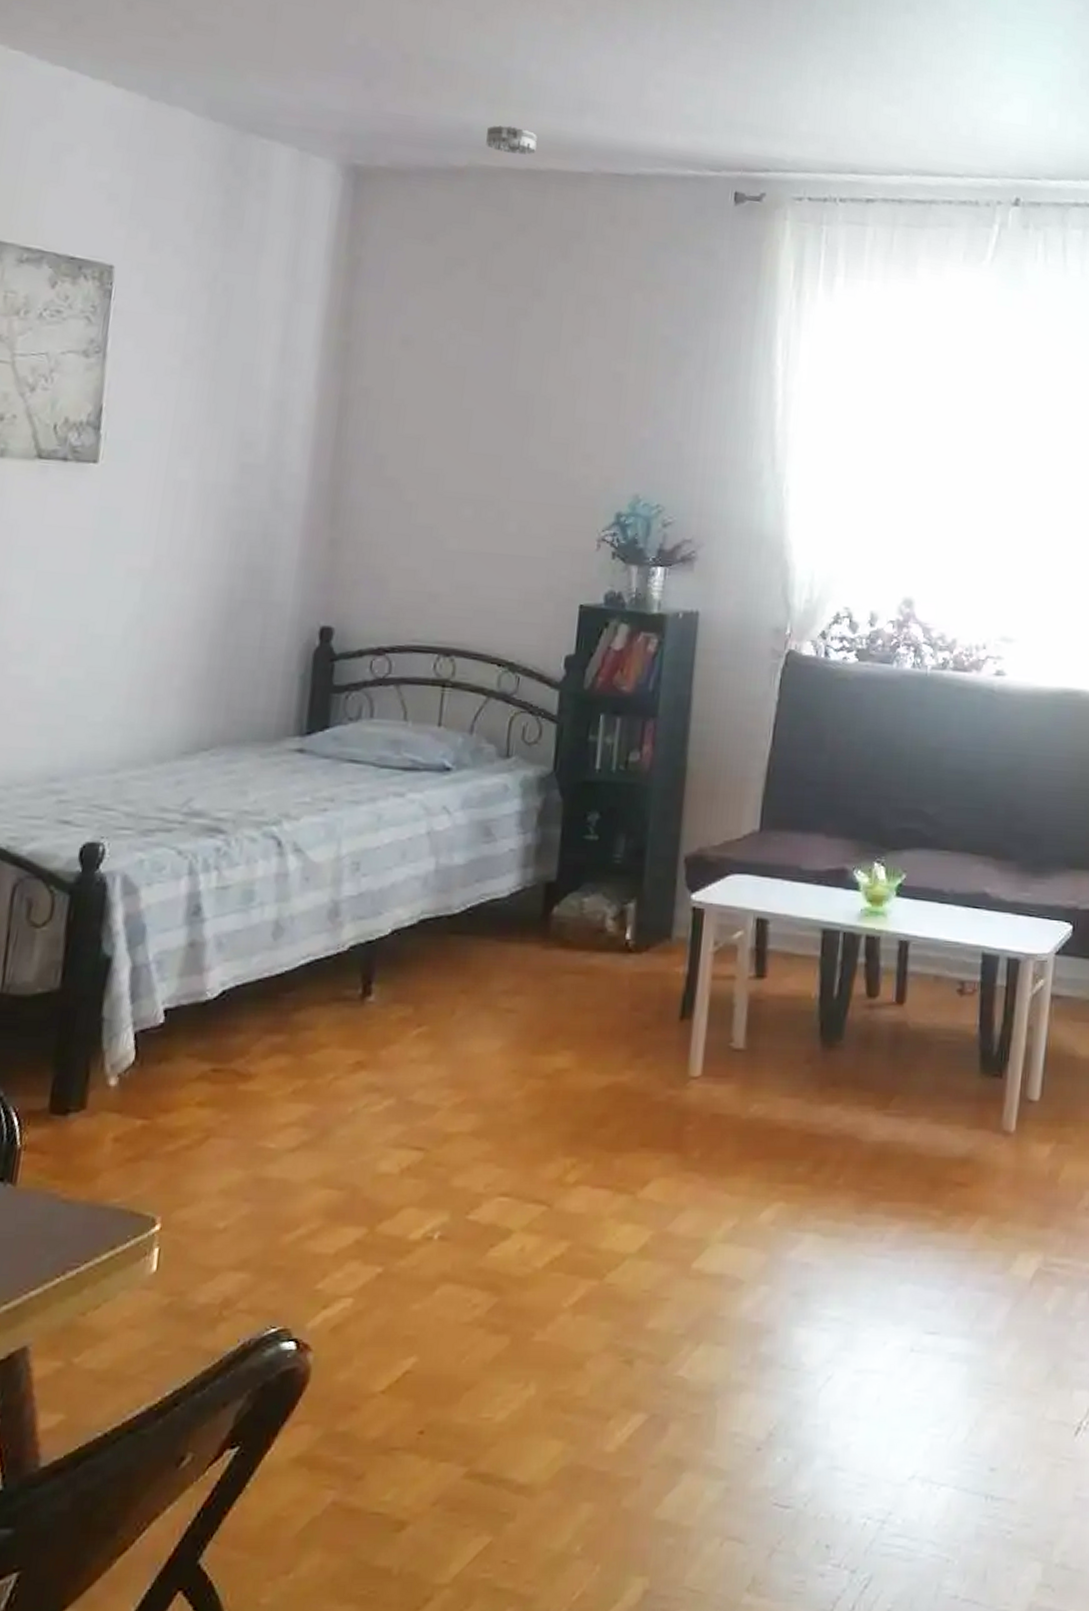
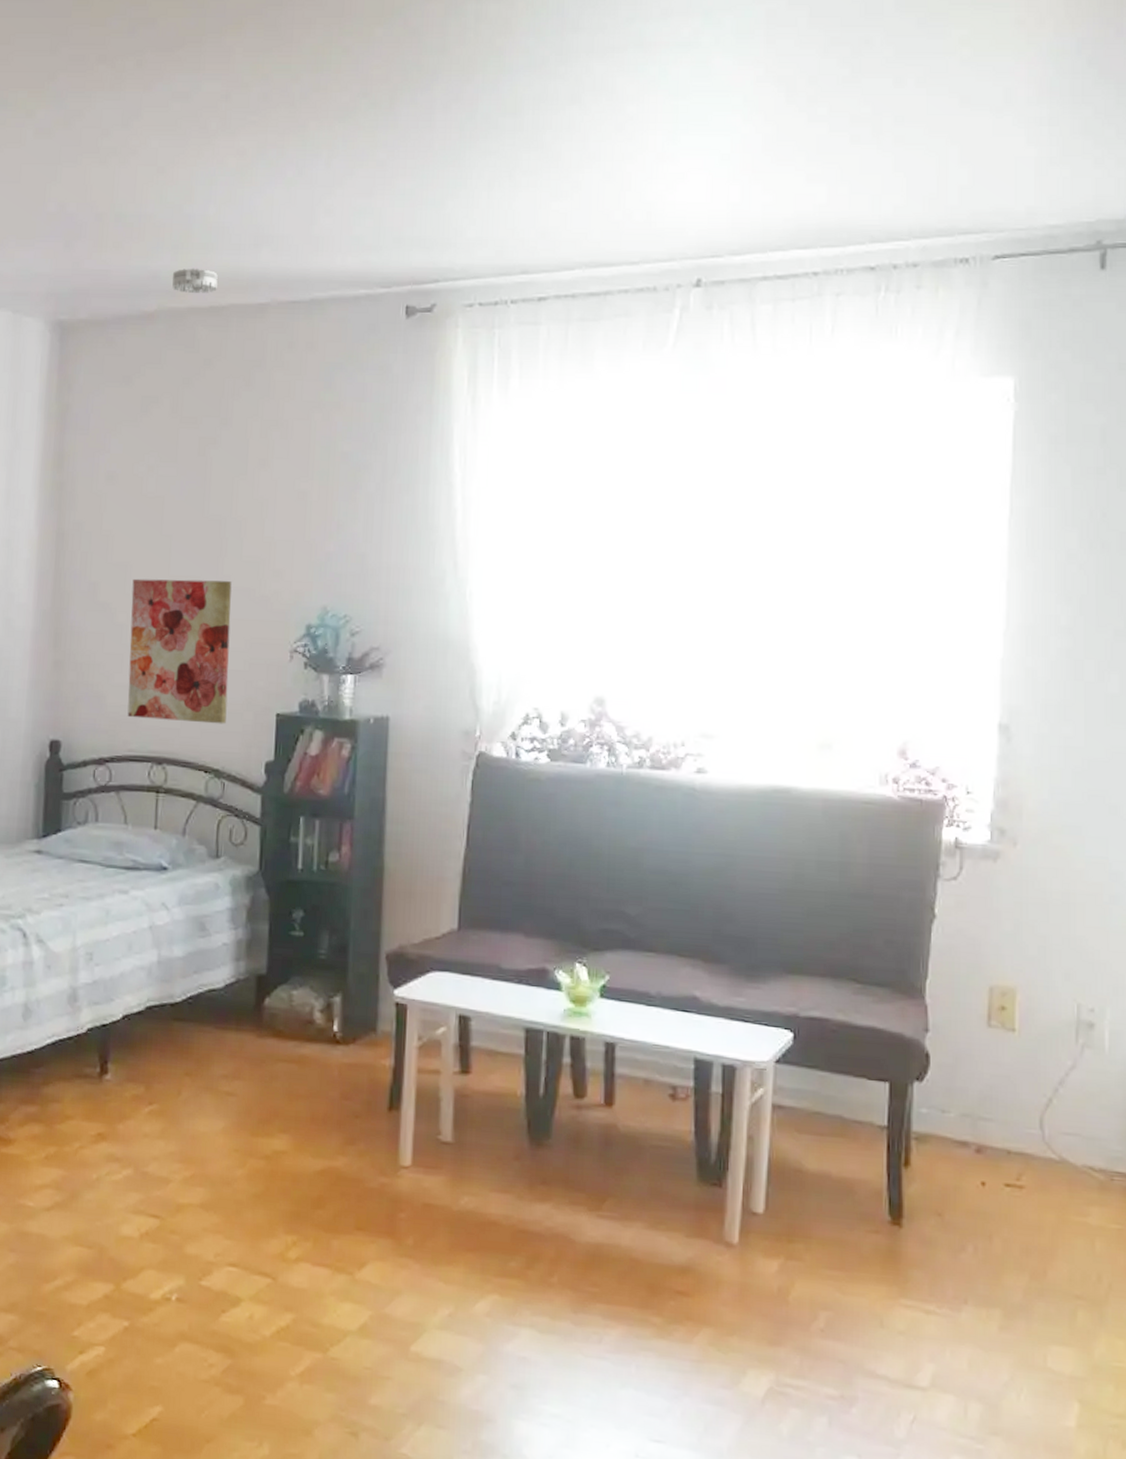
wall art: none [413,453,537,615] -> present [127,578,232,724]

